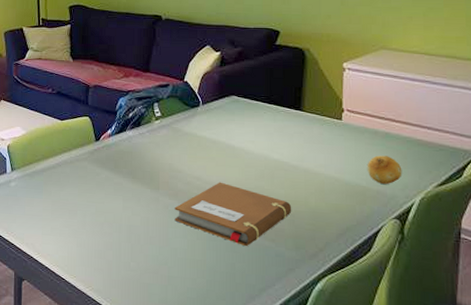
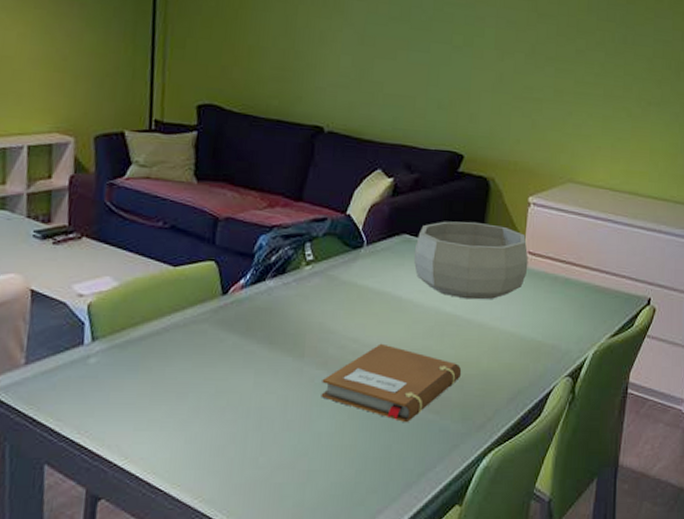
decorative bowl: none [242,85,347,150] -> present [413,221,529,300]
fruit: present [367,155,402,184] -> none [544,304,579,337]

